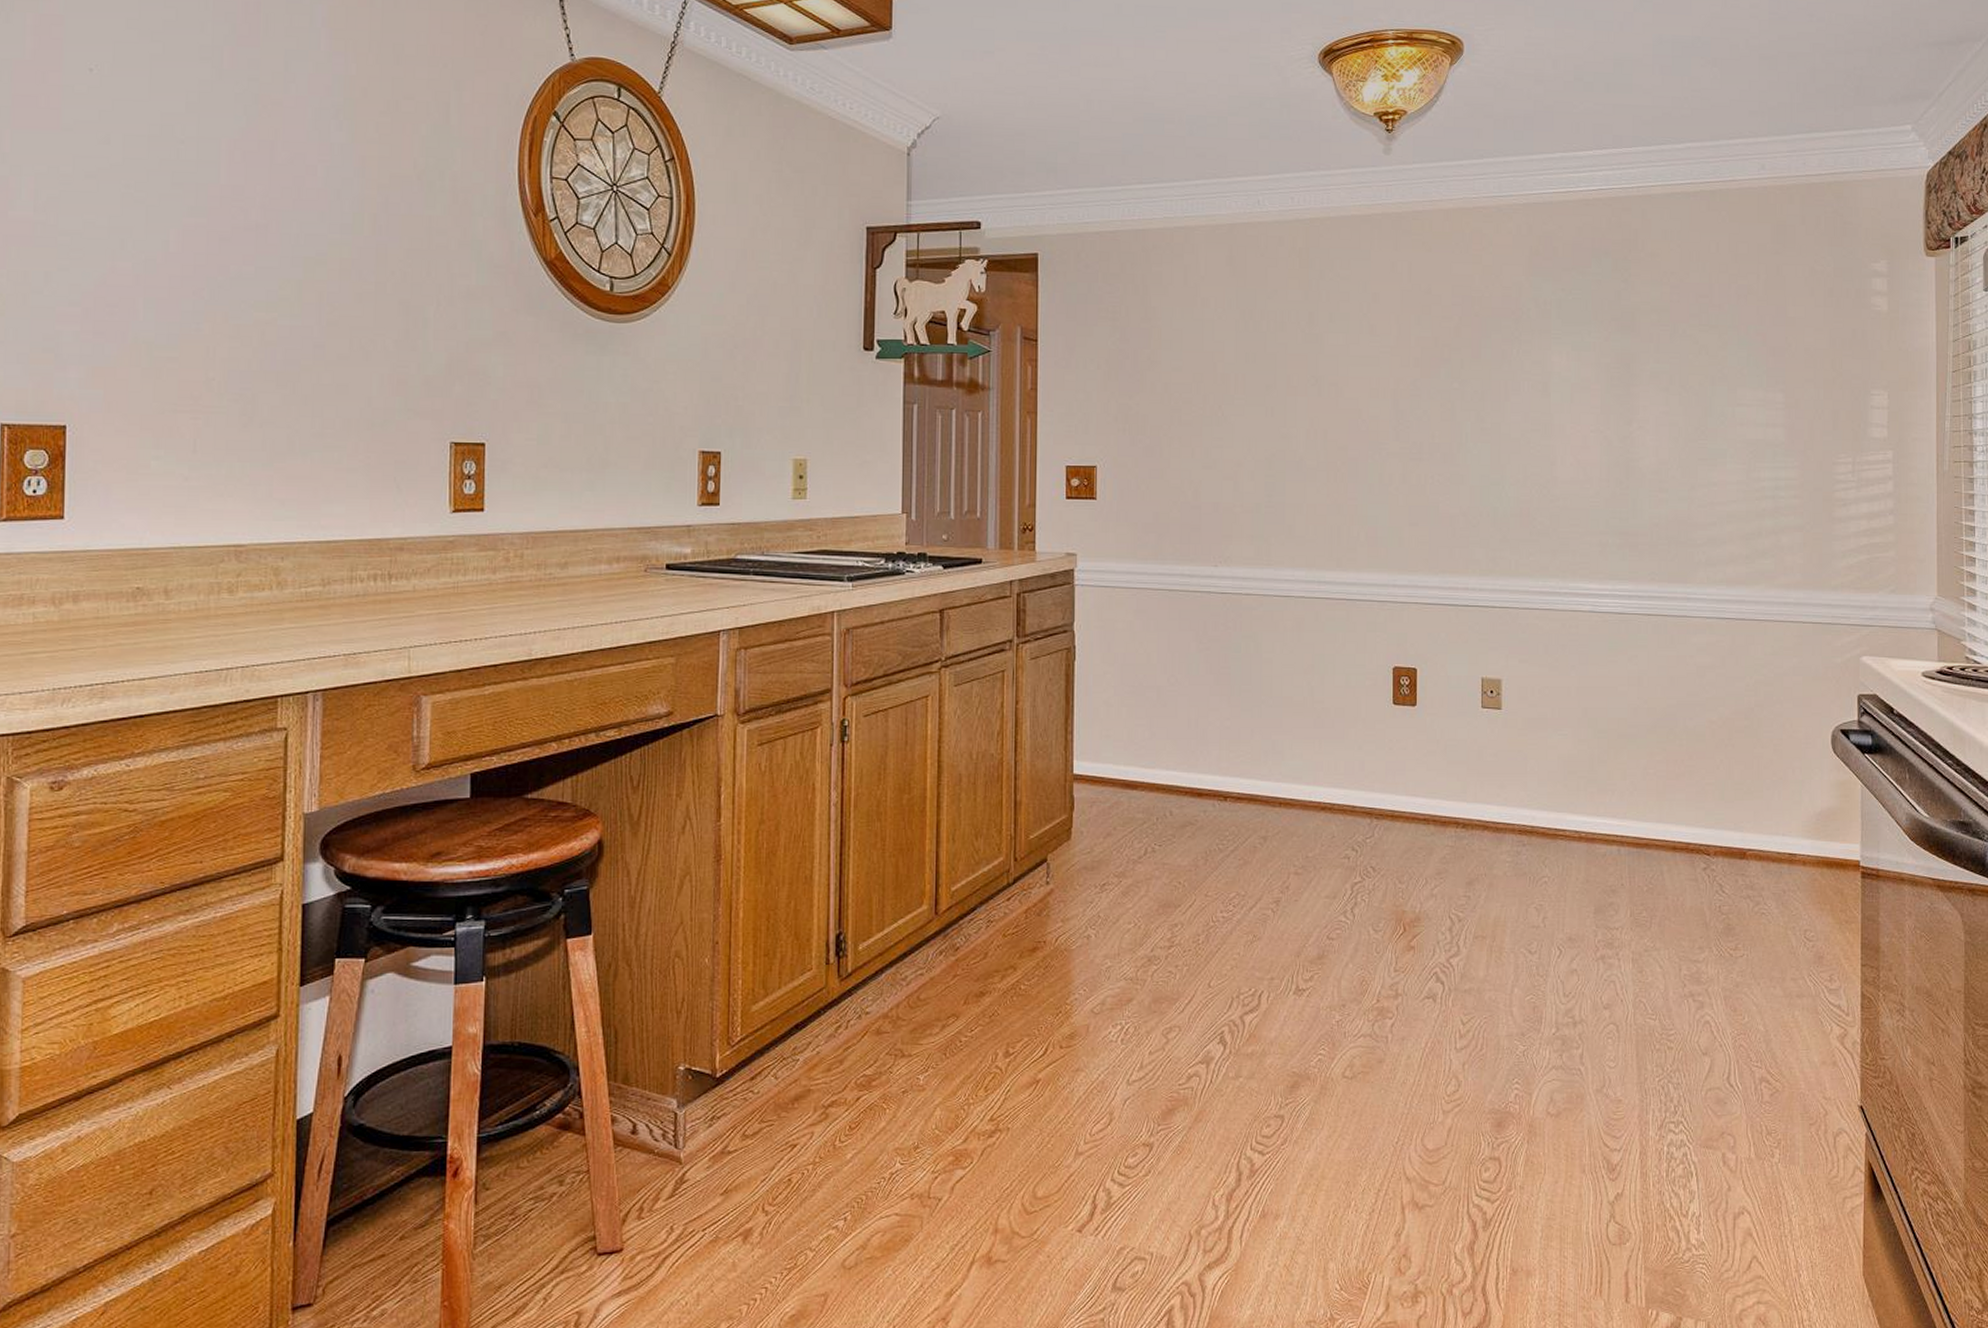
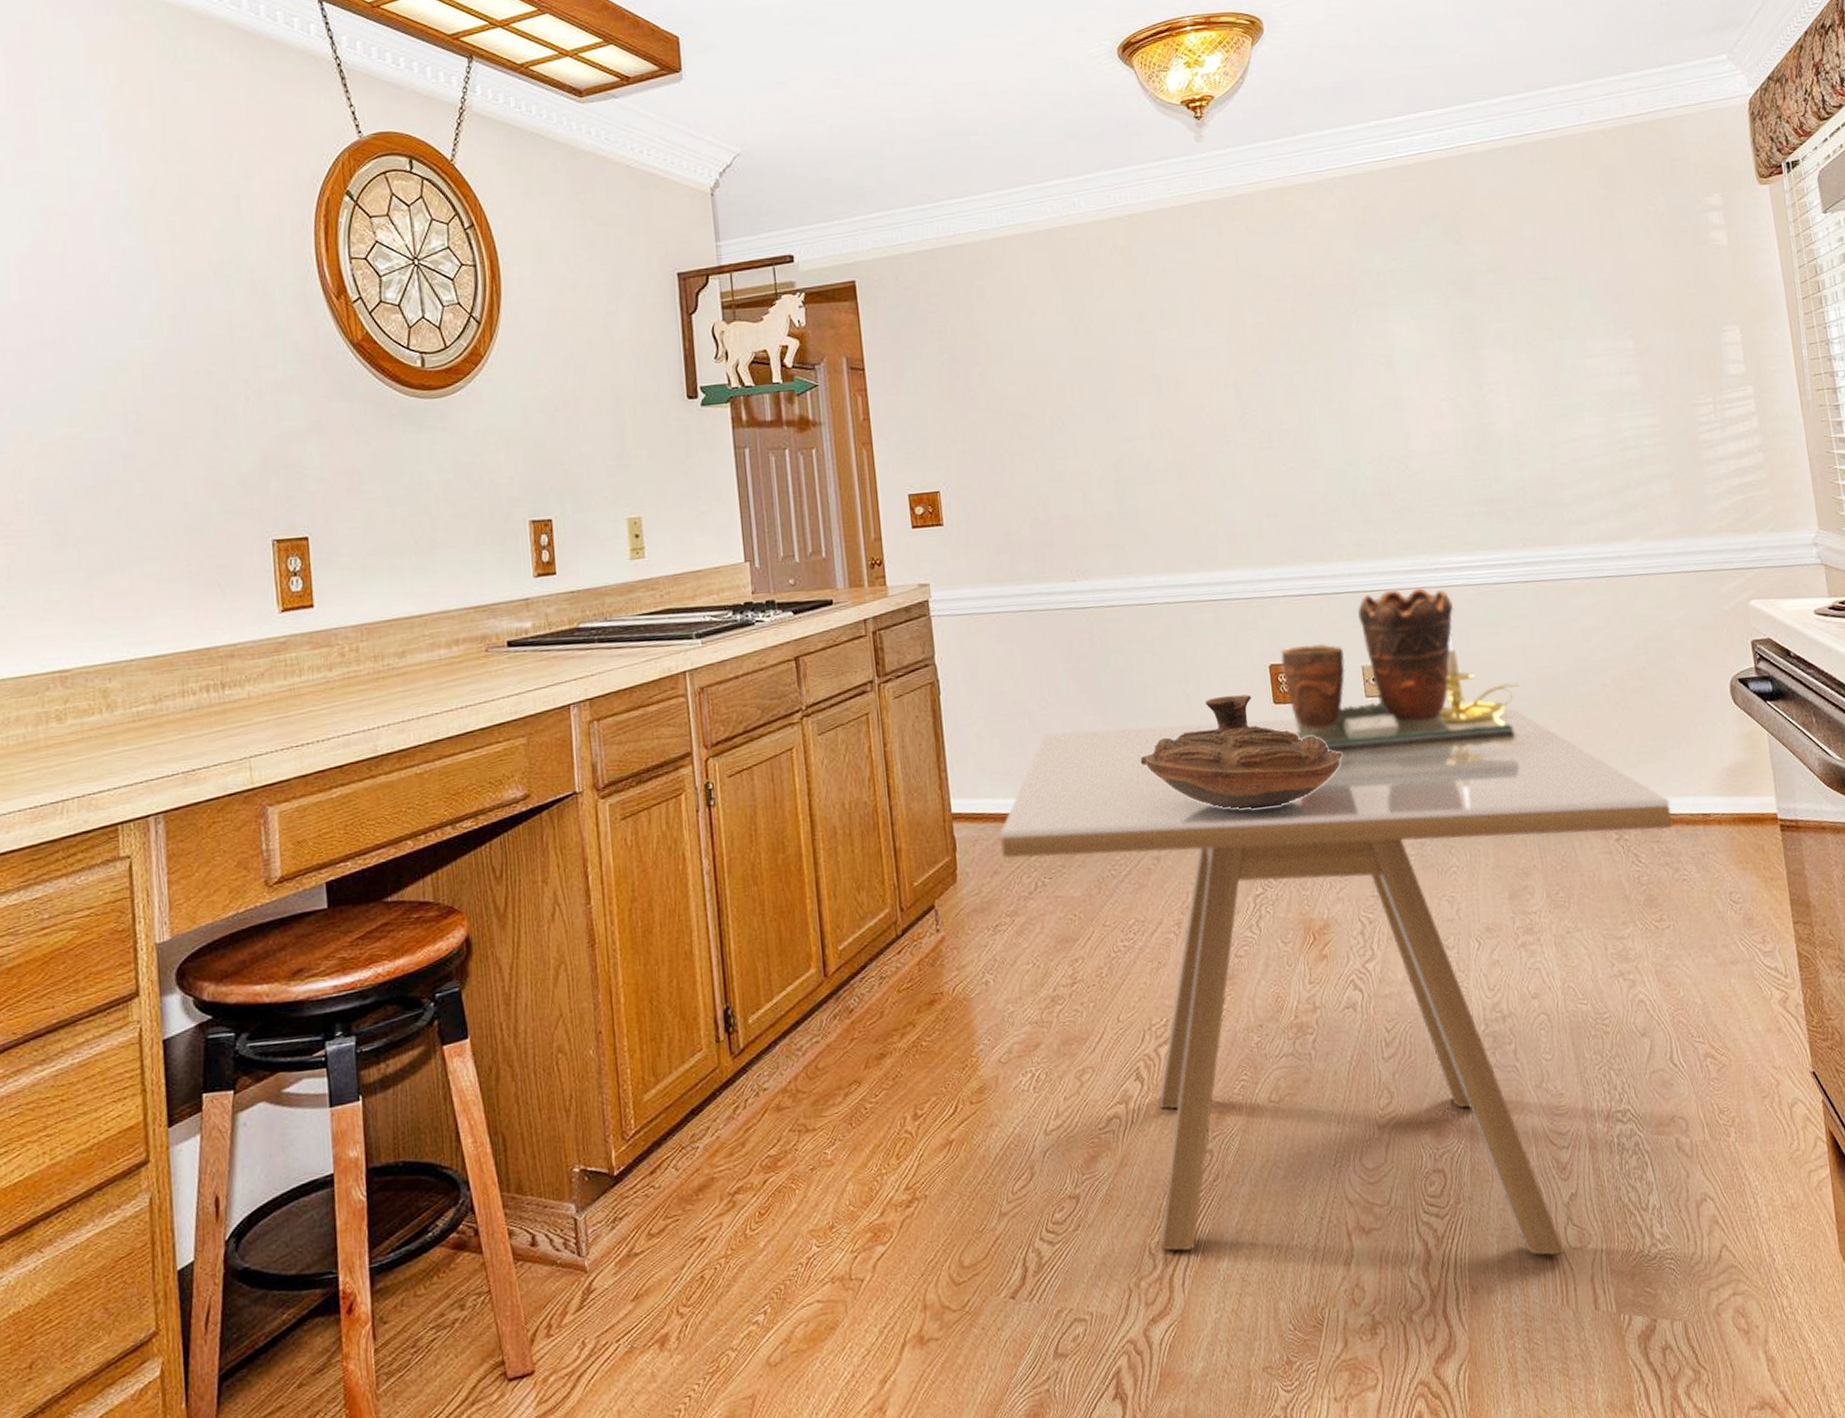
dining table: none [1116,709,1759,1249] -> present [999,704,1673,1256]
decorative bowl: none [1259,691,1453,801] -> present [1140,694,1343,809]
clay pot: none [1404,608,1620,765] -> present [1280,587,1515,756]
candle holder: none [1550,659,1631,743] -> present [1439,636,1520,724]

